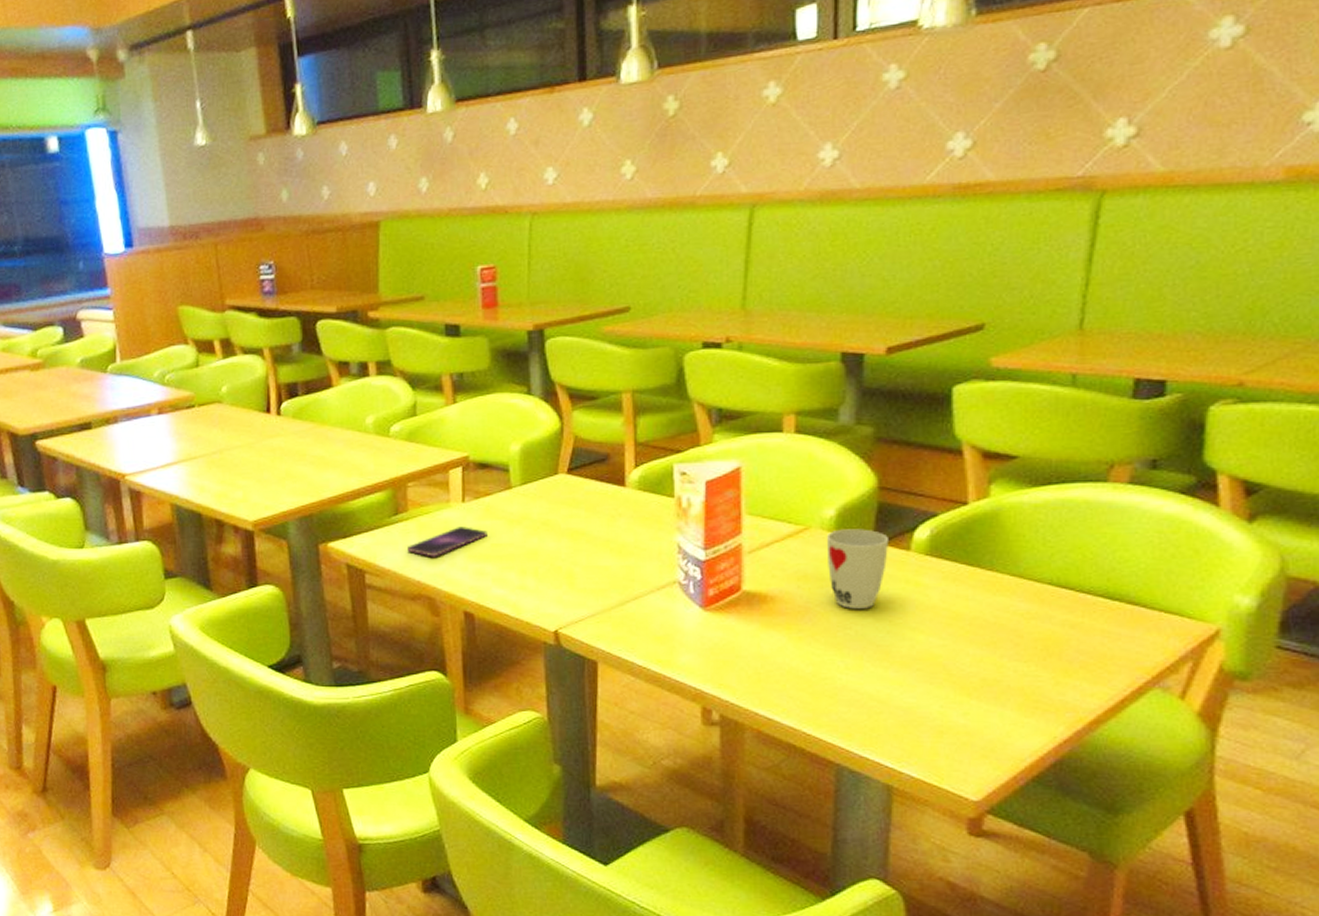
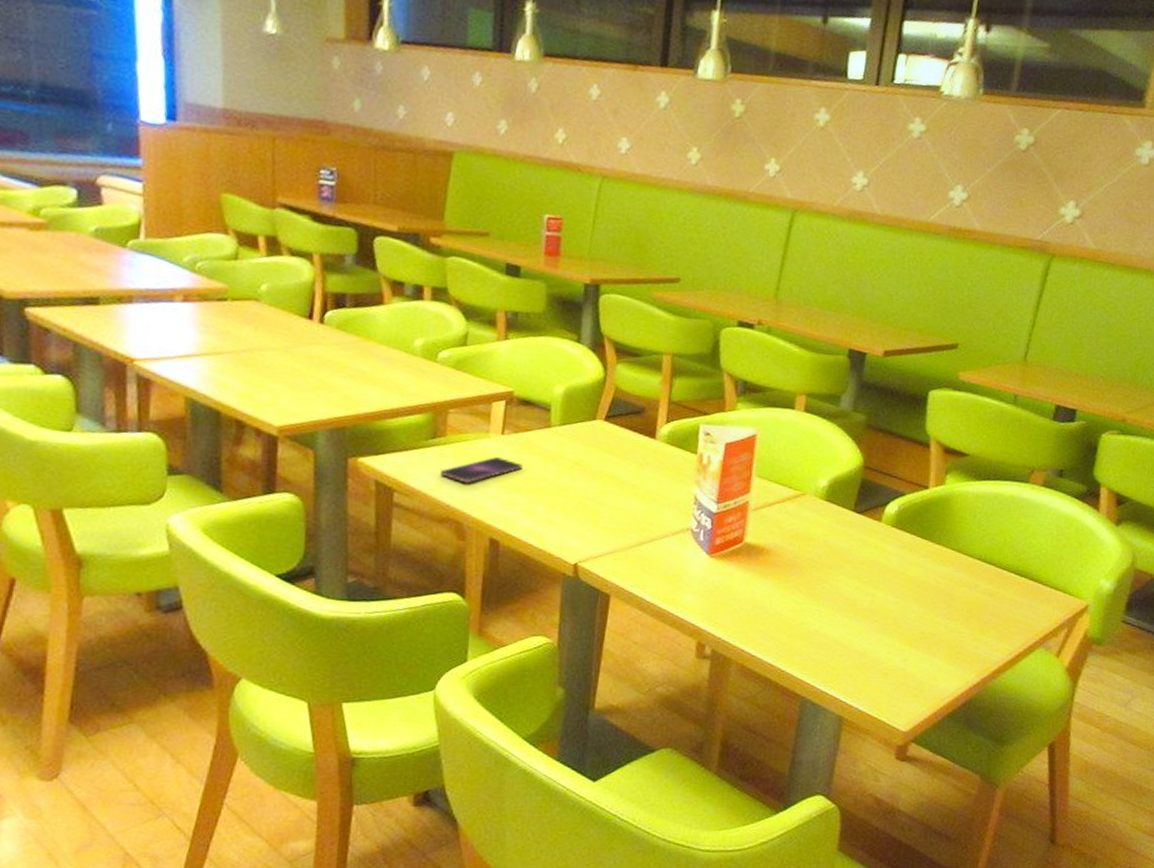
cup: present [826,529,888,609] -> none [816,498,866,567]

